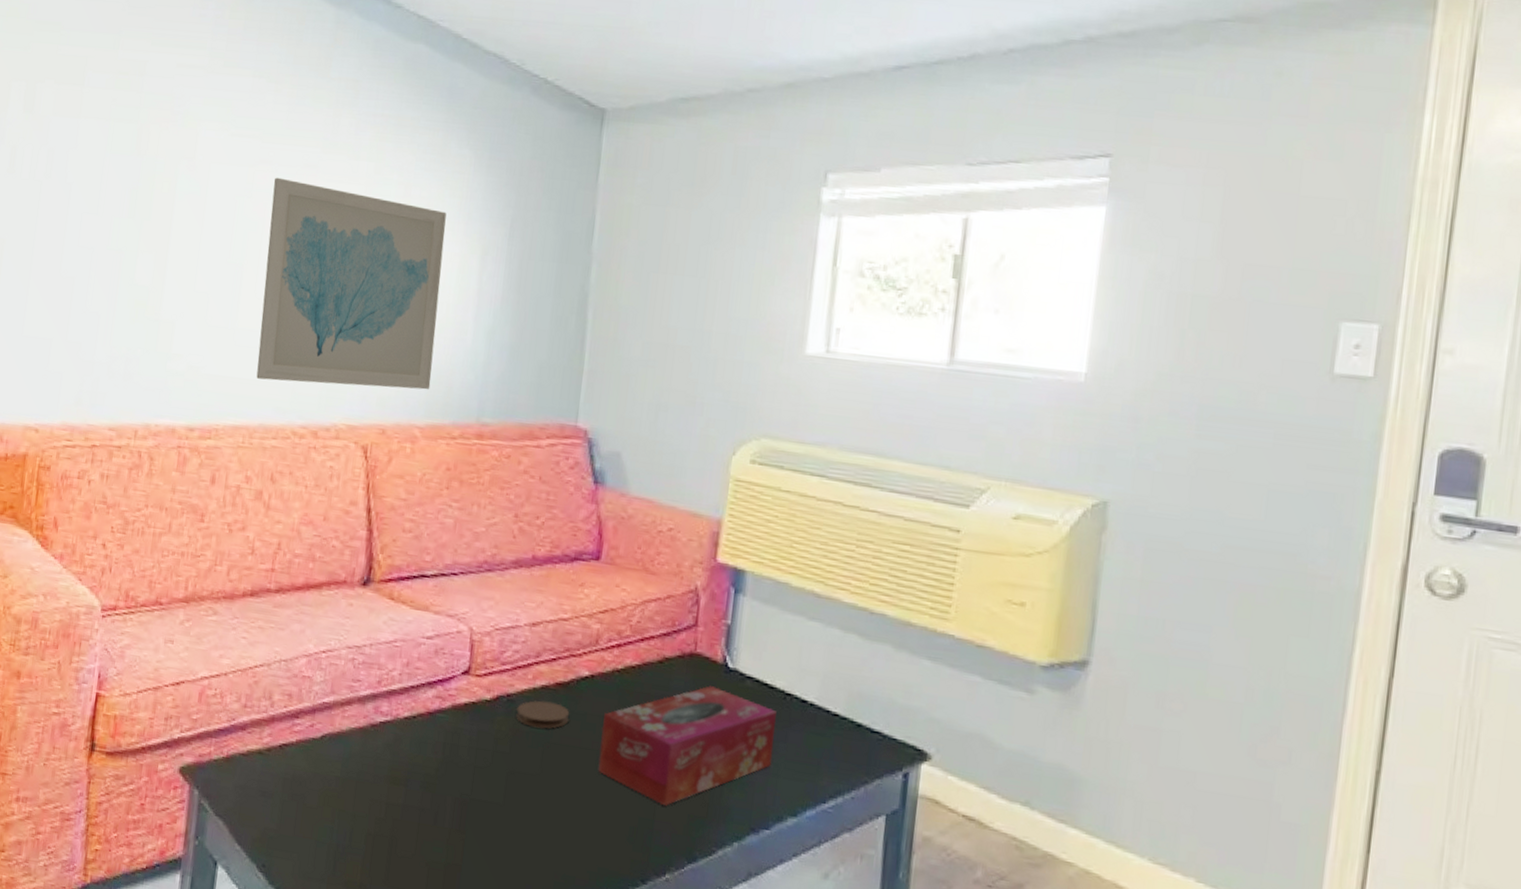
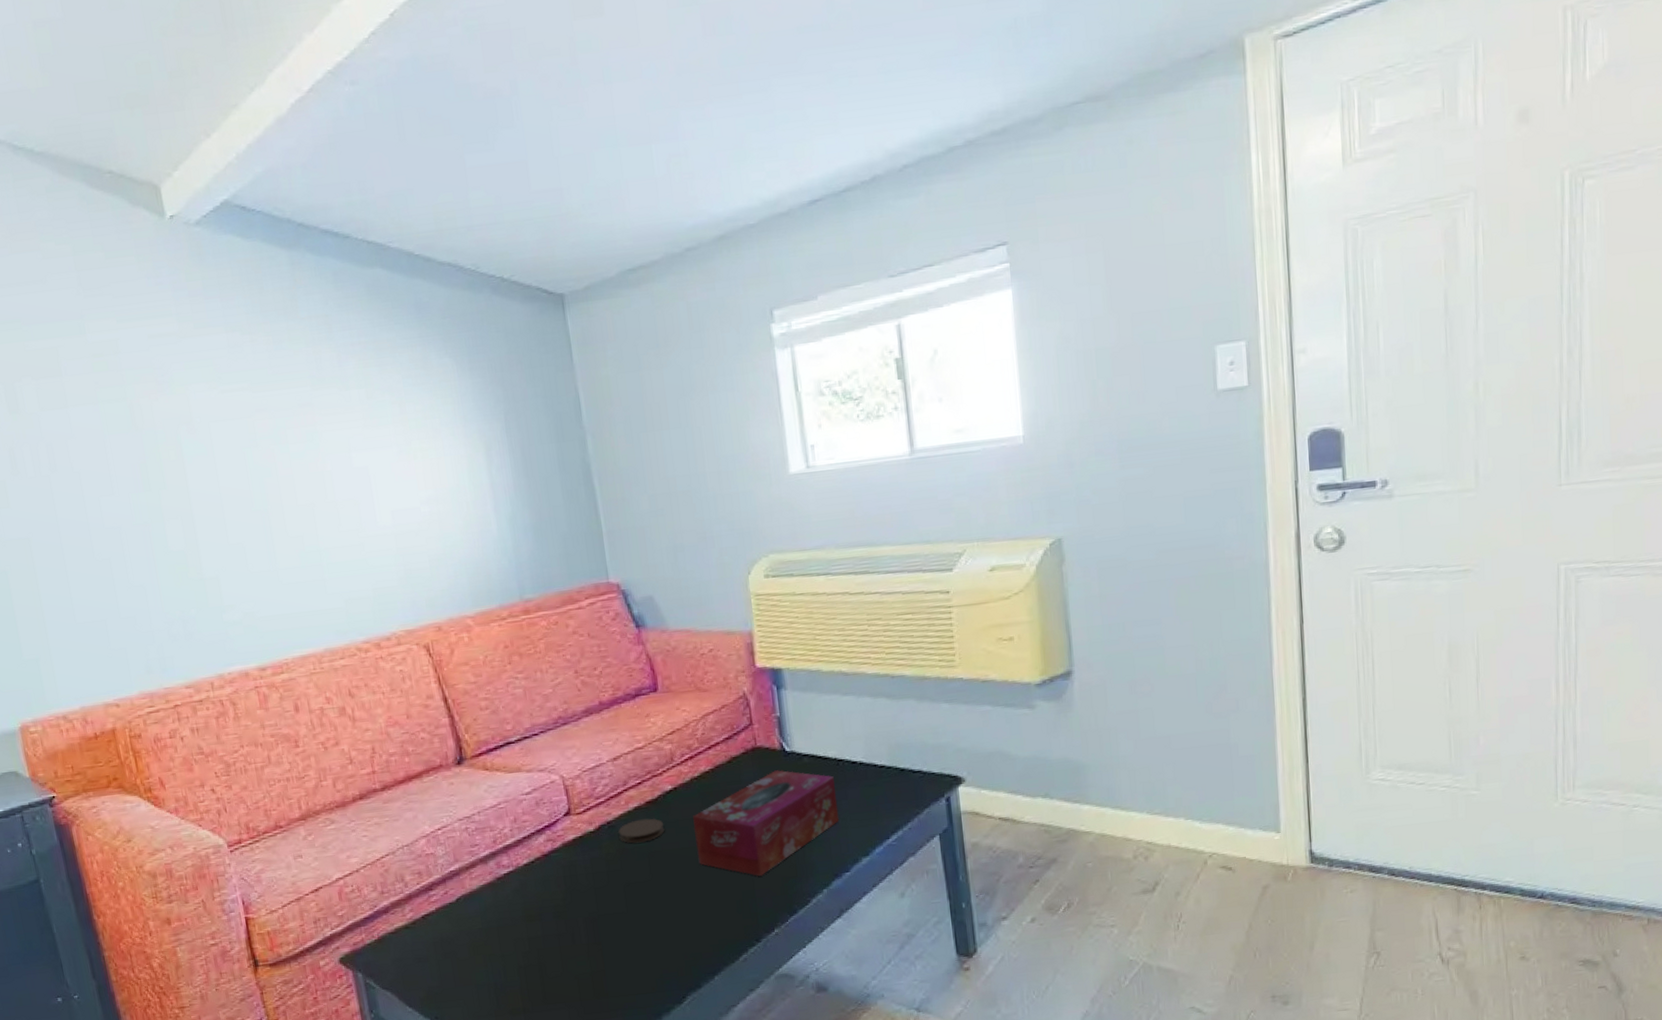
wall art: present [256,177,447,390] -> none [275,419,471,610]

